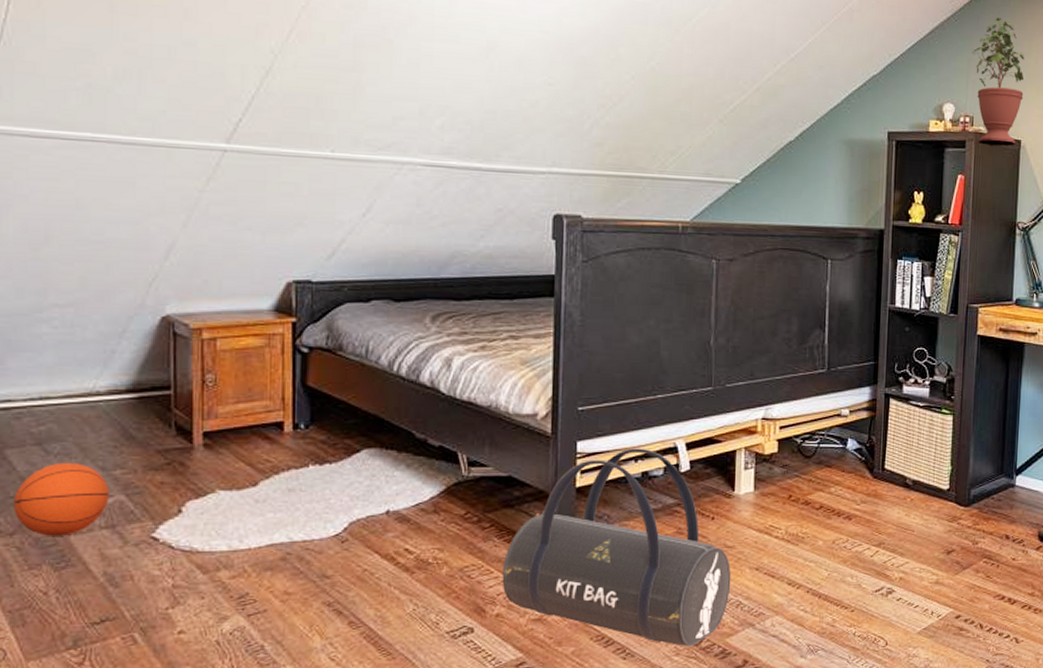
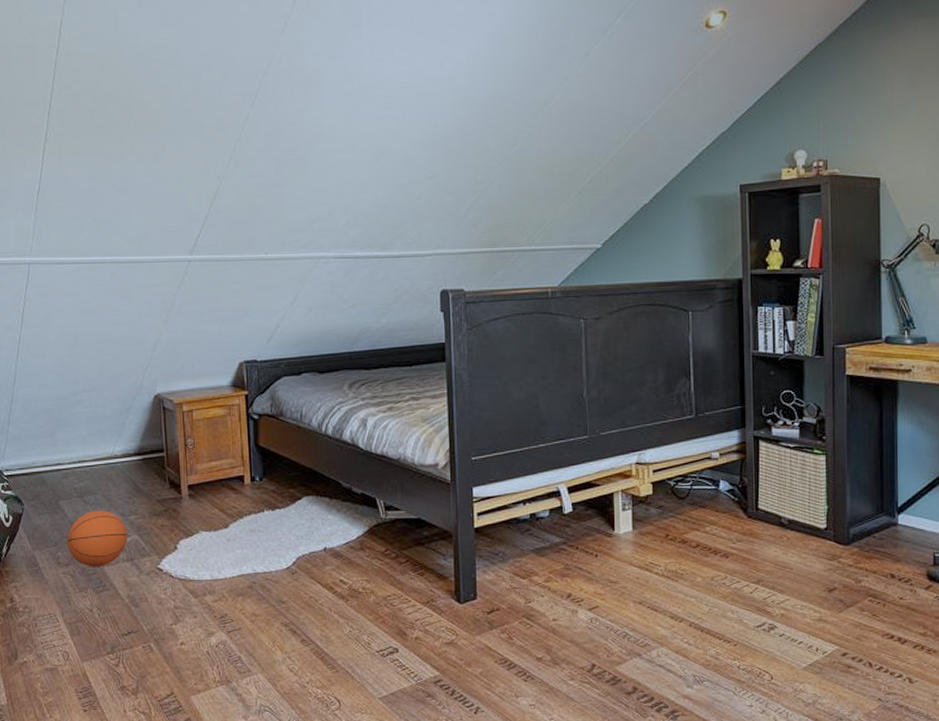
duffel bag: present [502,448,732,646] -> none [418,492,617,672]
potted plant: present [972,17,1024,147] -> none [821,58,880,187]

